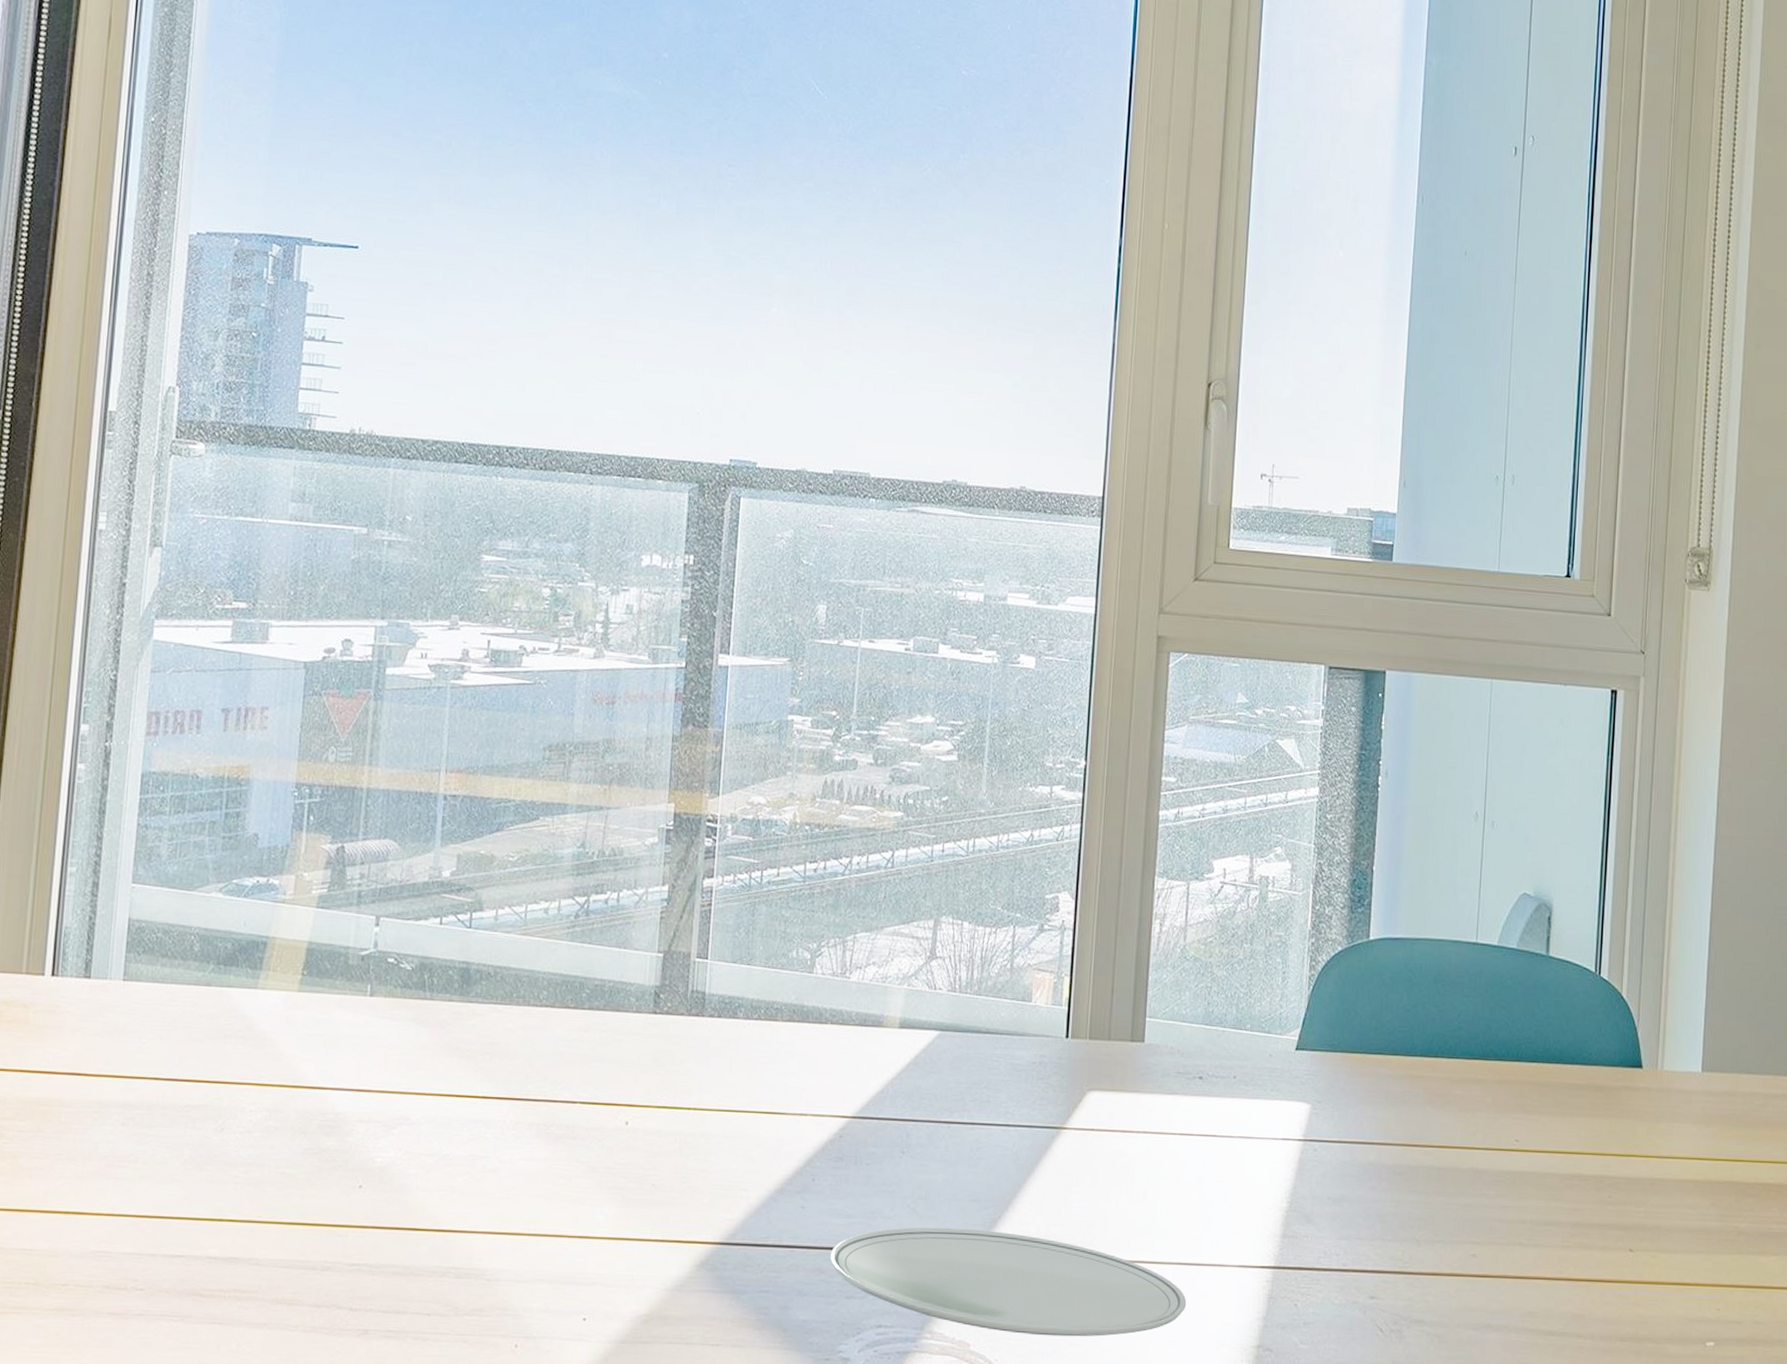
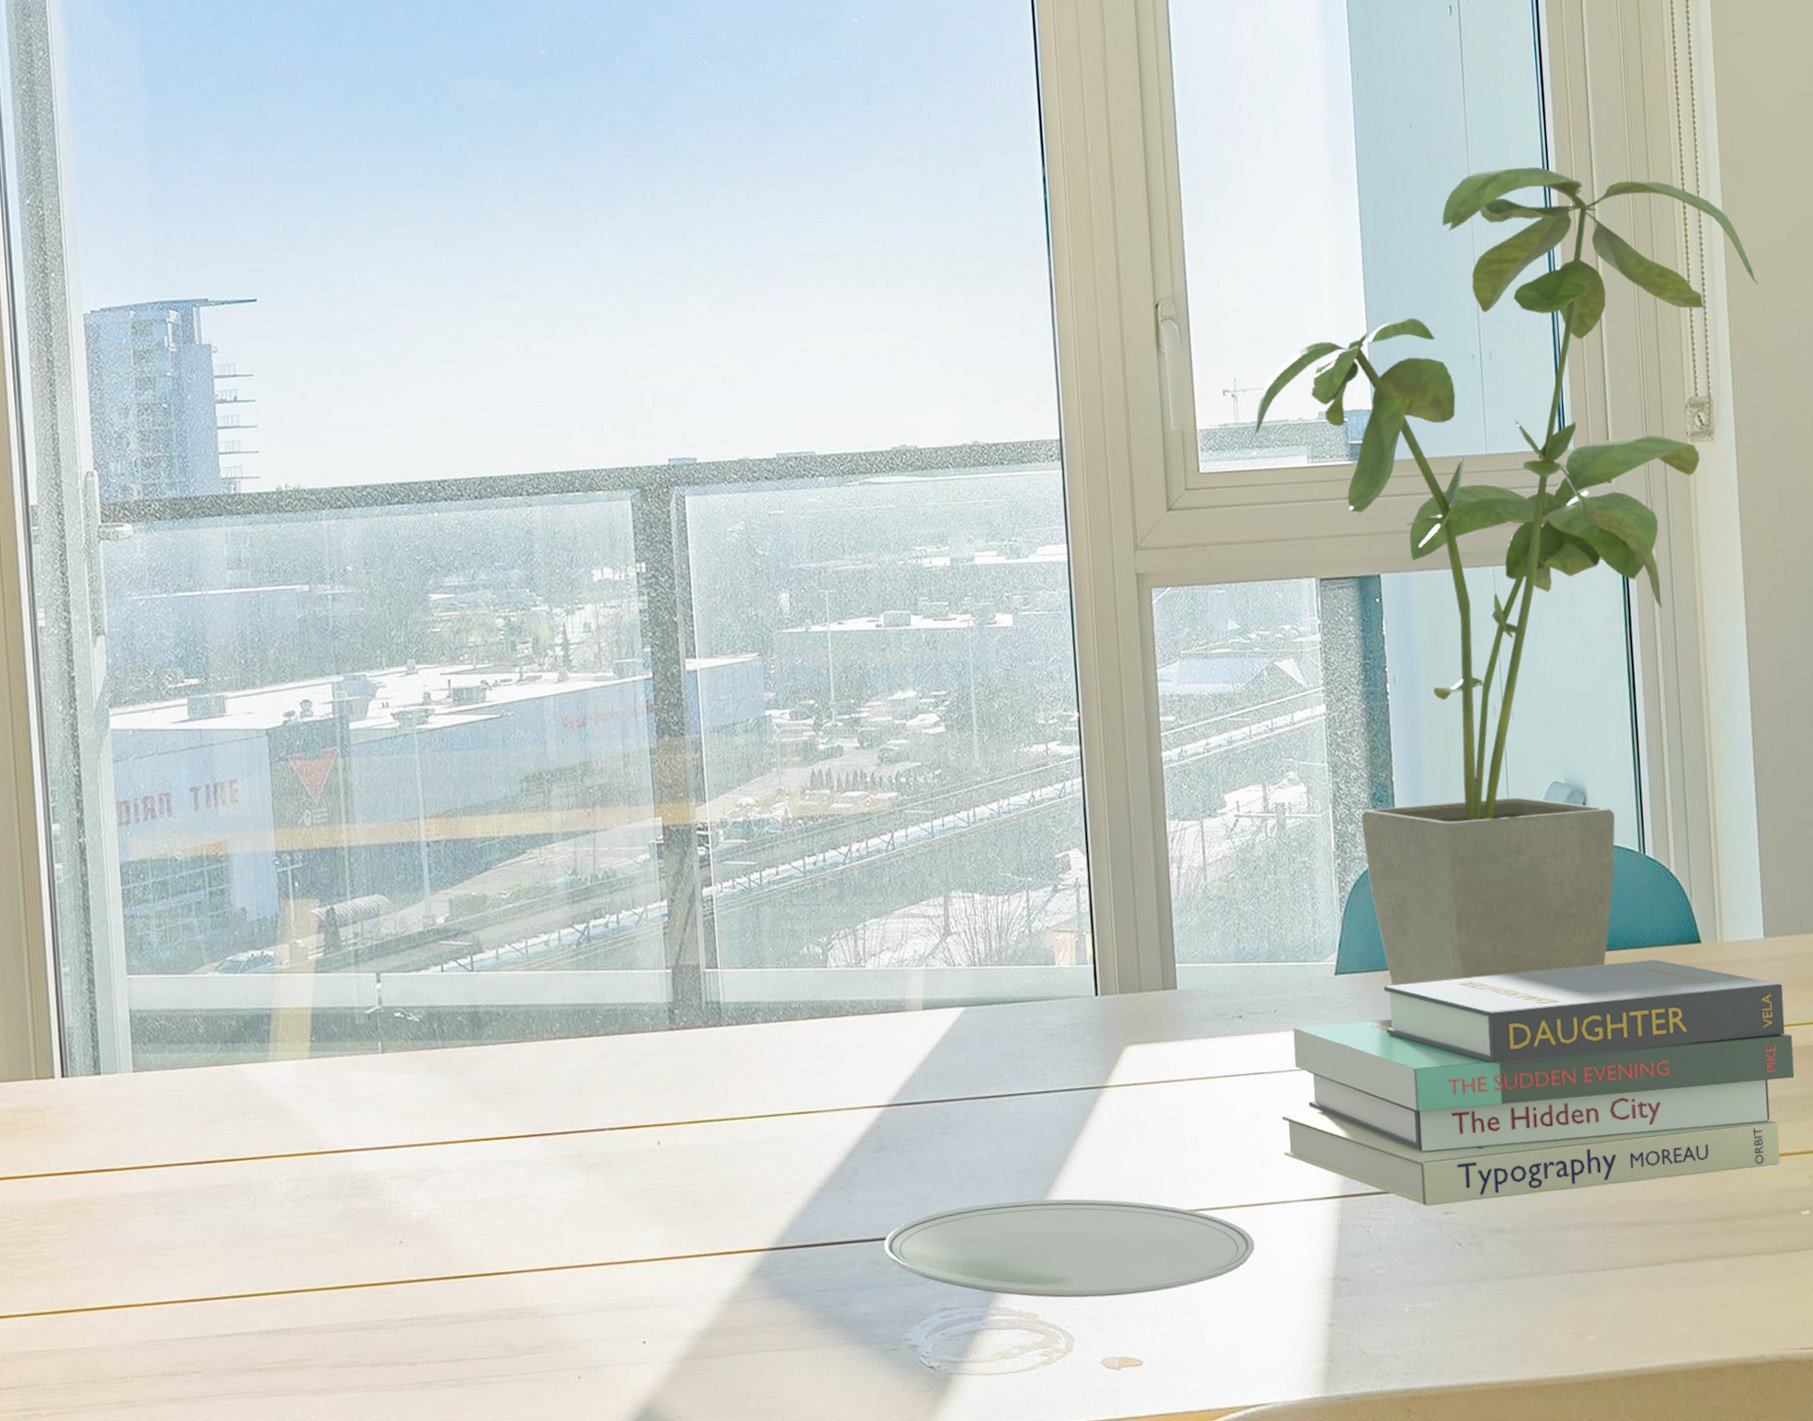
books: none [1225,1067,1718,1294] -> present [1281,959,1795,1207]
house plant: none [1285,306,1767,1077] -> present [1254,166,1759,986]

